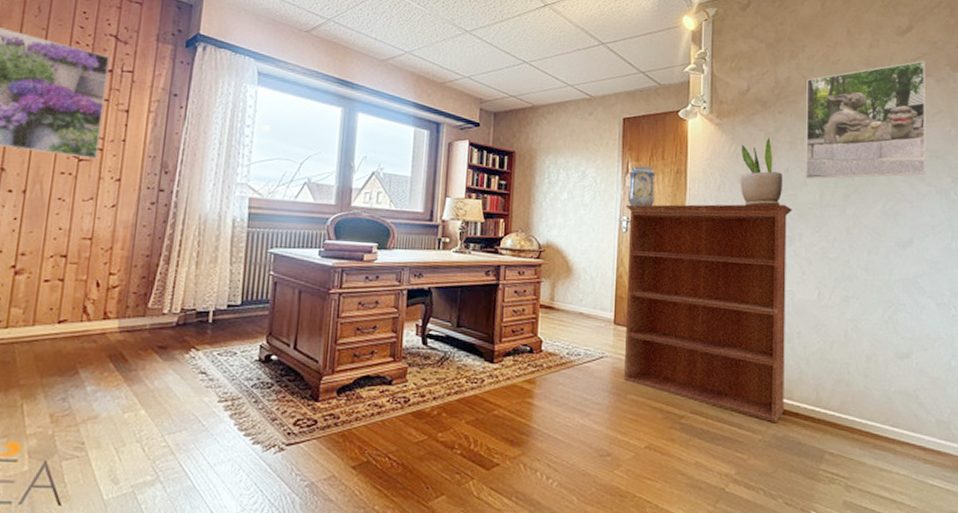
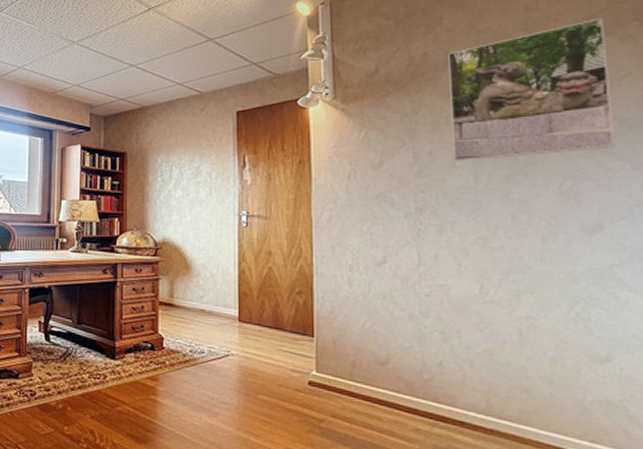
bookcase: present [624,204,792,422] -> none [244,190,446,431]
decorative vase: present [627,166,656,207] -> none [246,159,276,200]
potted plant: present [740,137,783,206] -> none [372,118,427,194]

